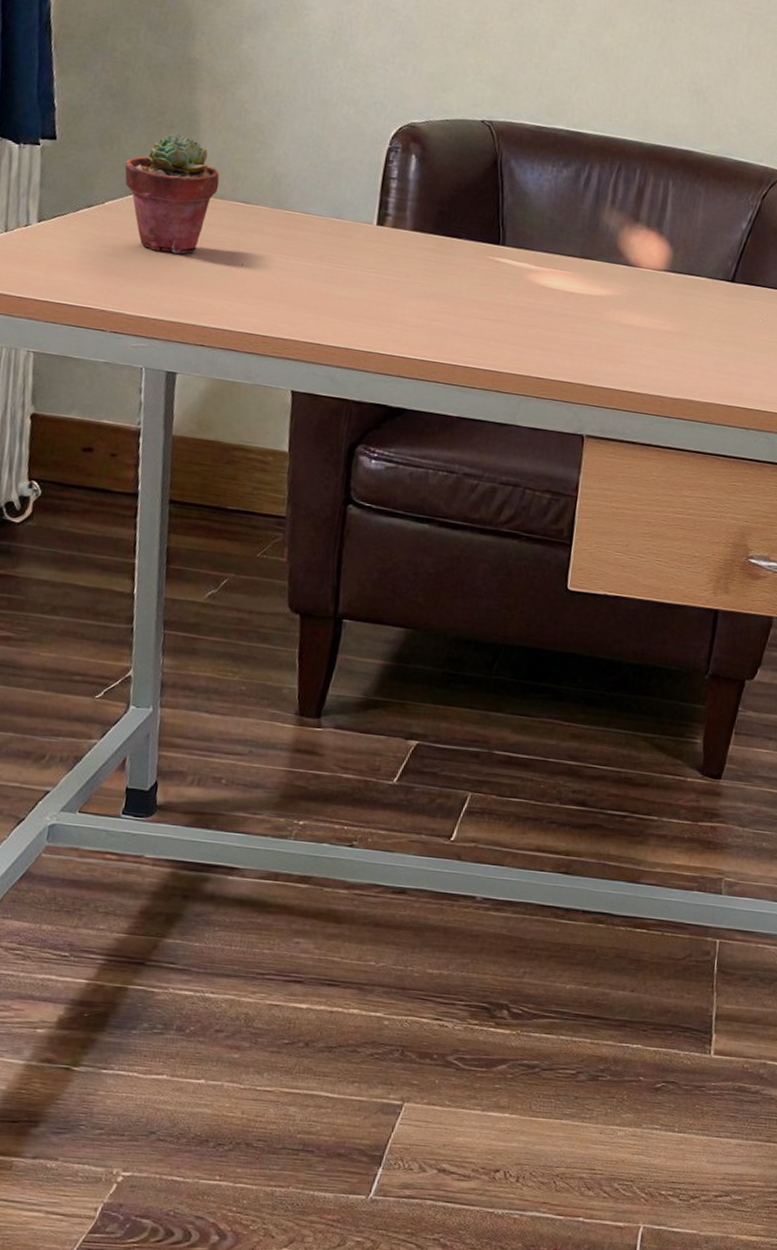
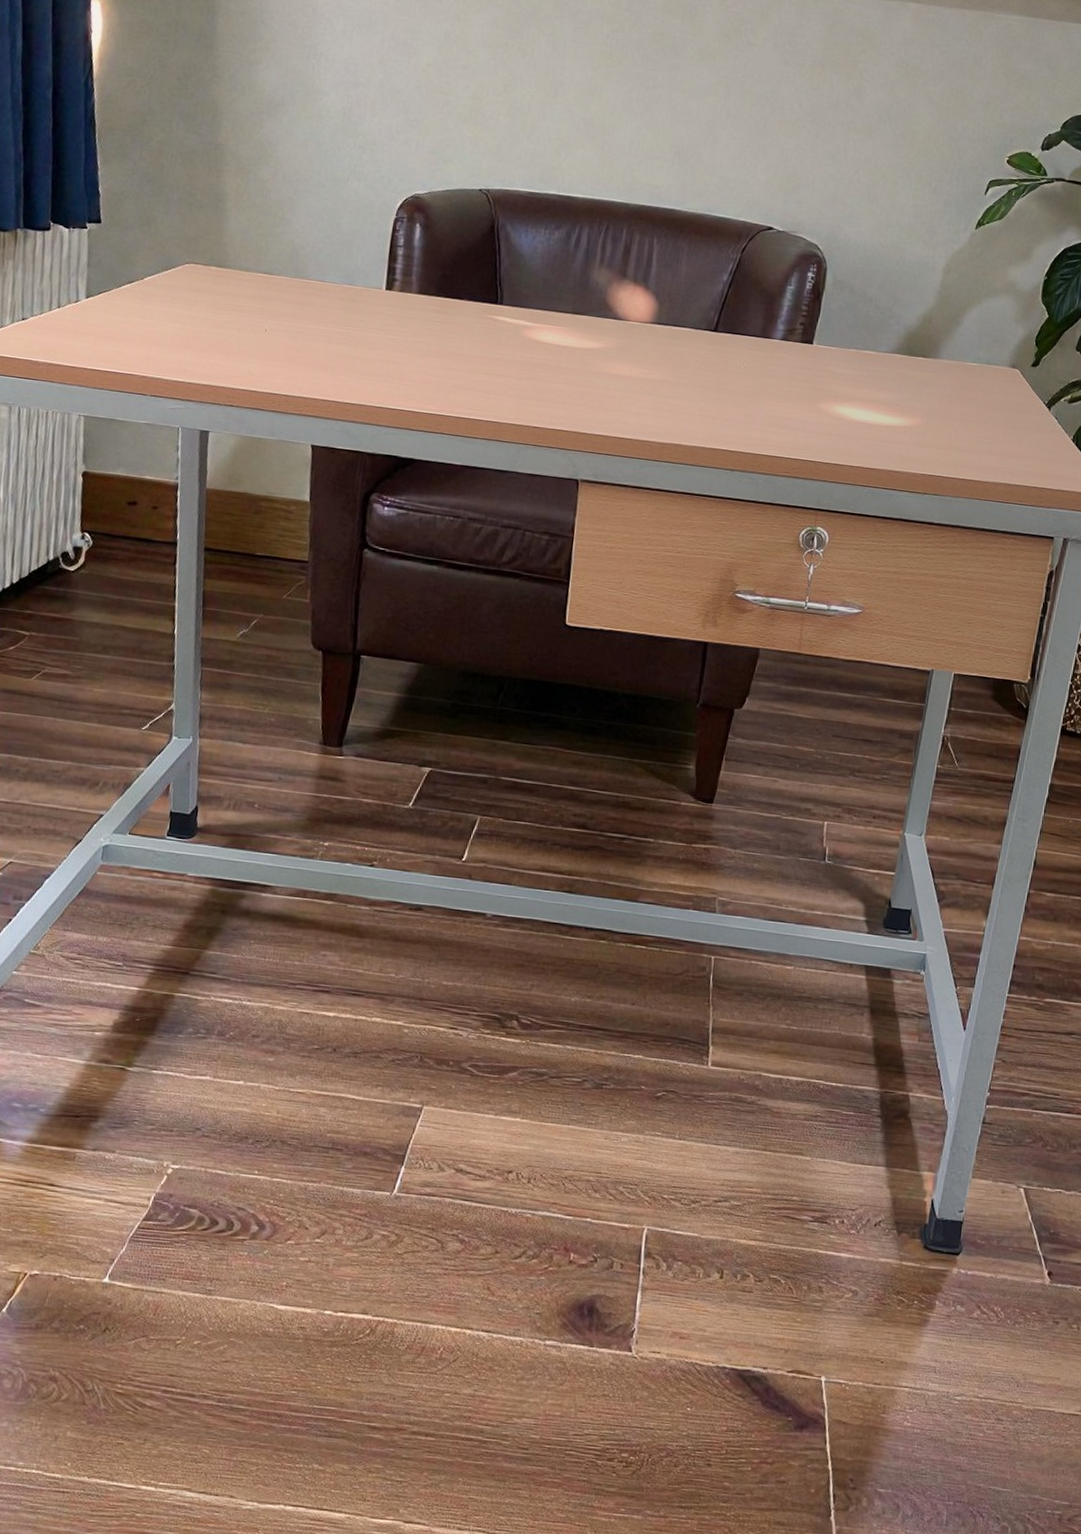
potted succulent: present [124,132,220,254] -> none [161,212,245,323]

